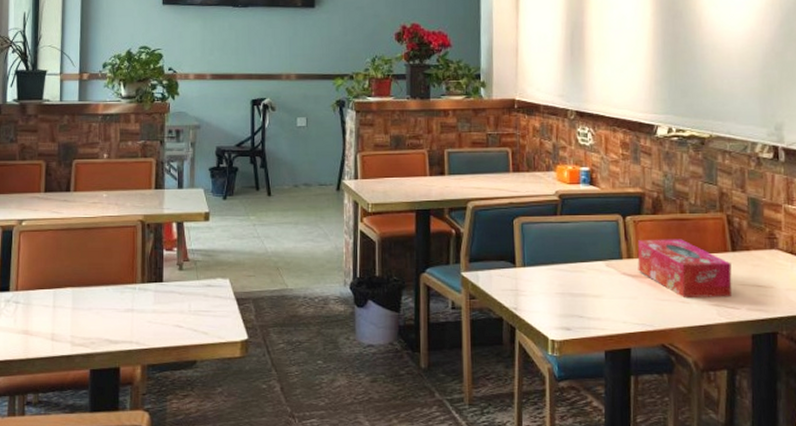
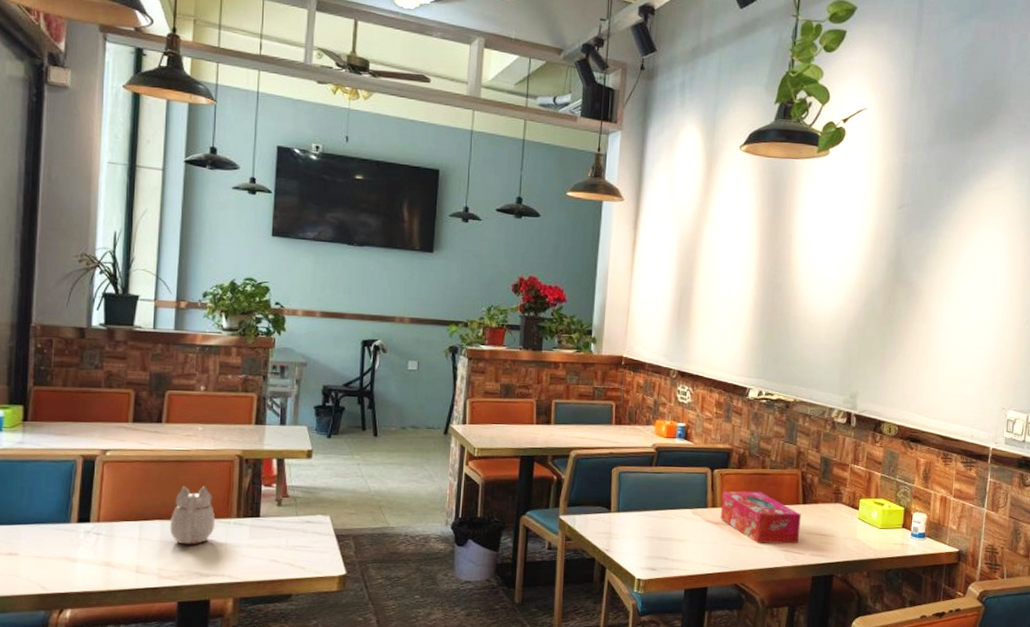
teapot: none [80,253,122,312] -> present [169,486,216,545]

